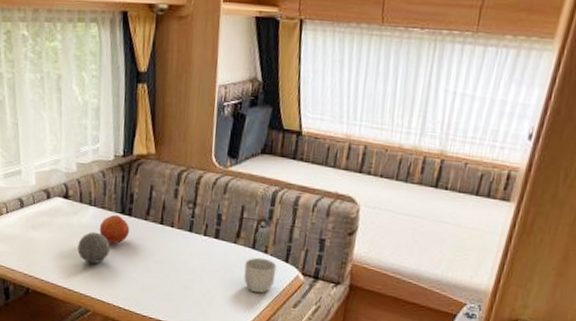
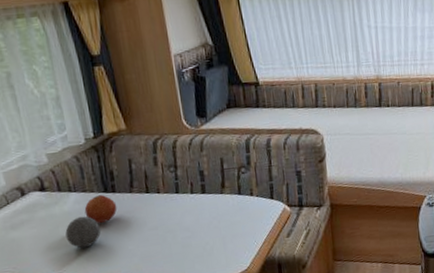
mug: present [244,257,277,293] -> none [235,200,266,233]

